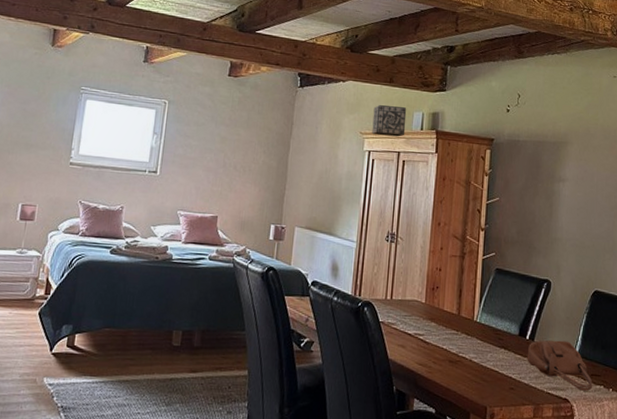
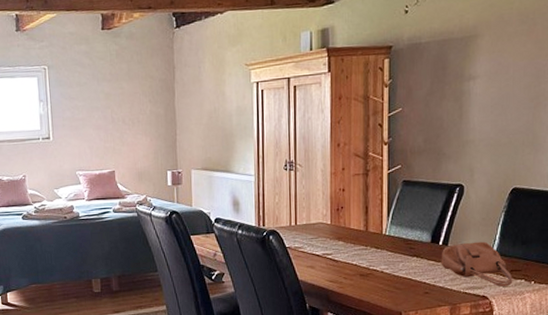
decorative box: present [372,105,407,137] -> none [257,29,294,65]

